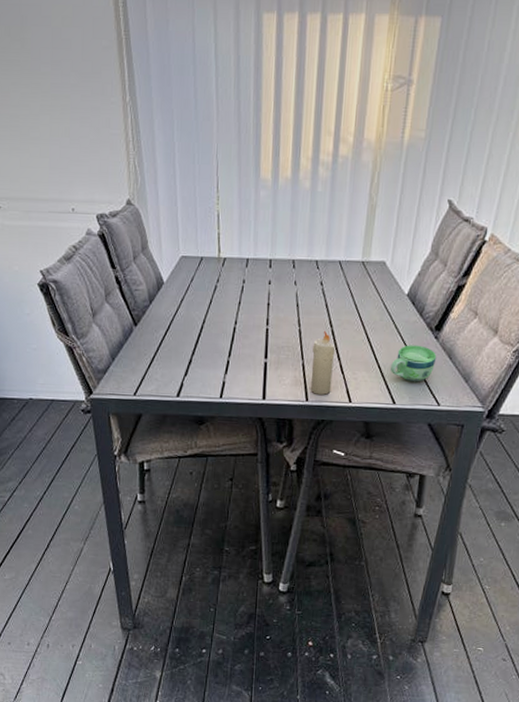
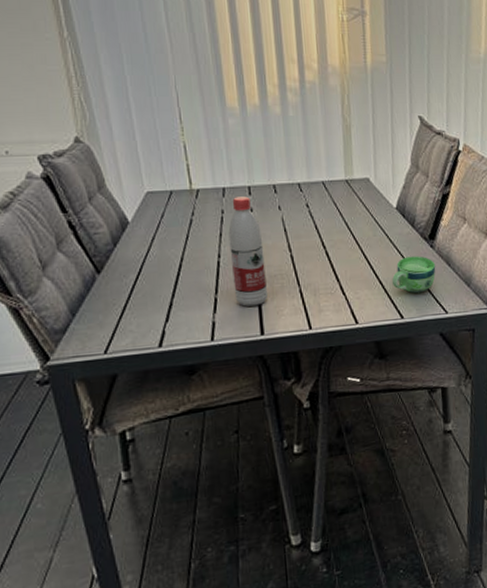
water bottle: none [245,268,276,373] -> present [228,196,269,307]
candle: present [311,330,336,395] -> none [308,252,335,321]

